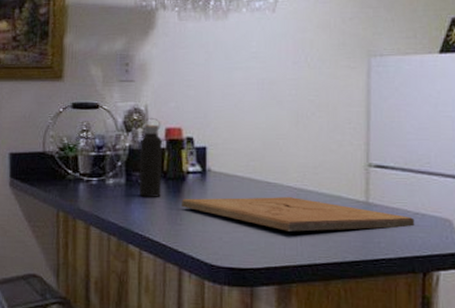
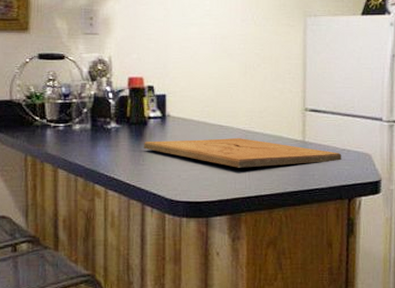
water bottle: present [139,117,162,197] -> none [105,67,125,141]

